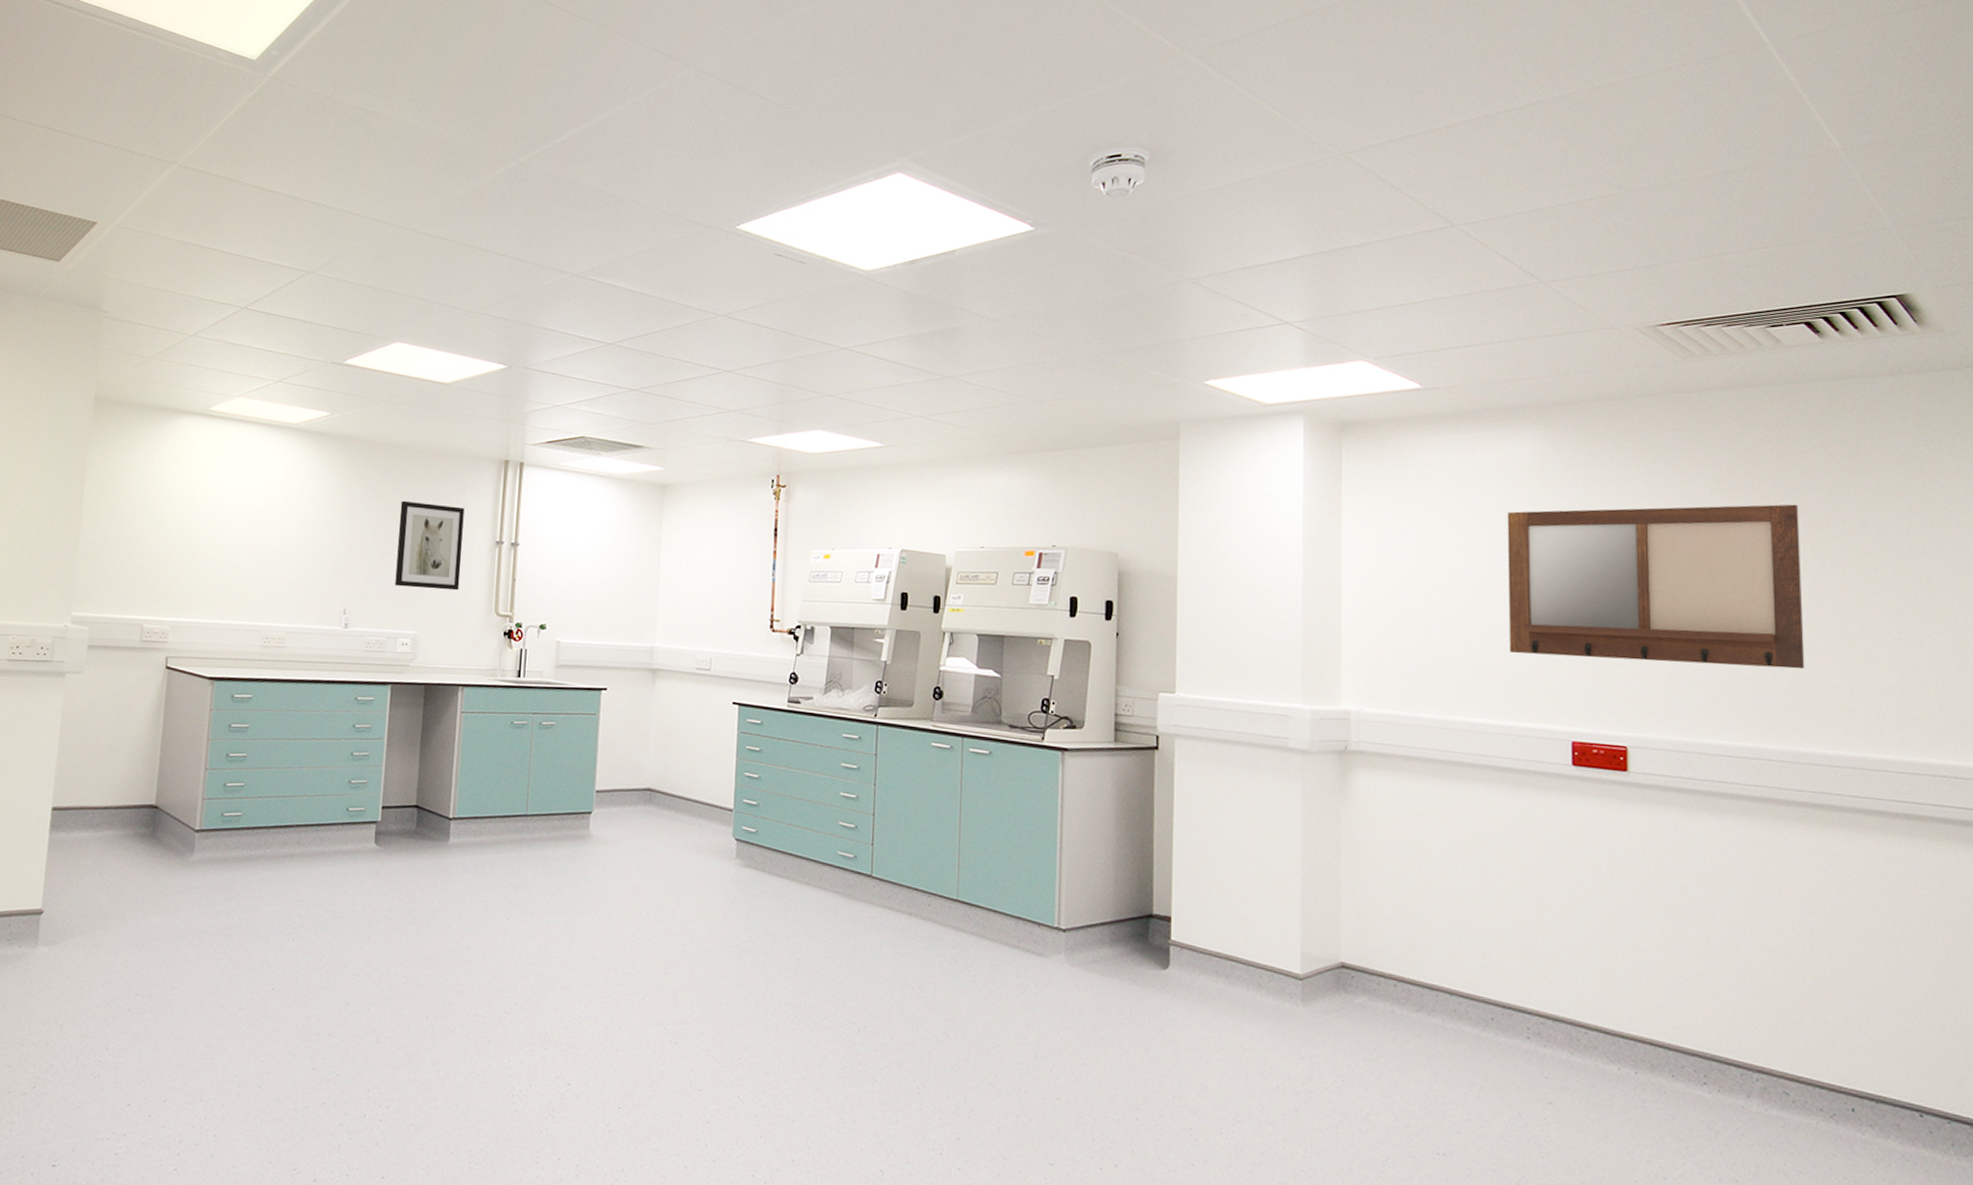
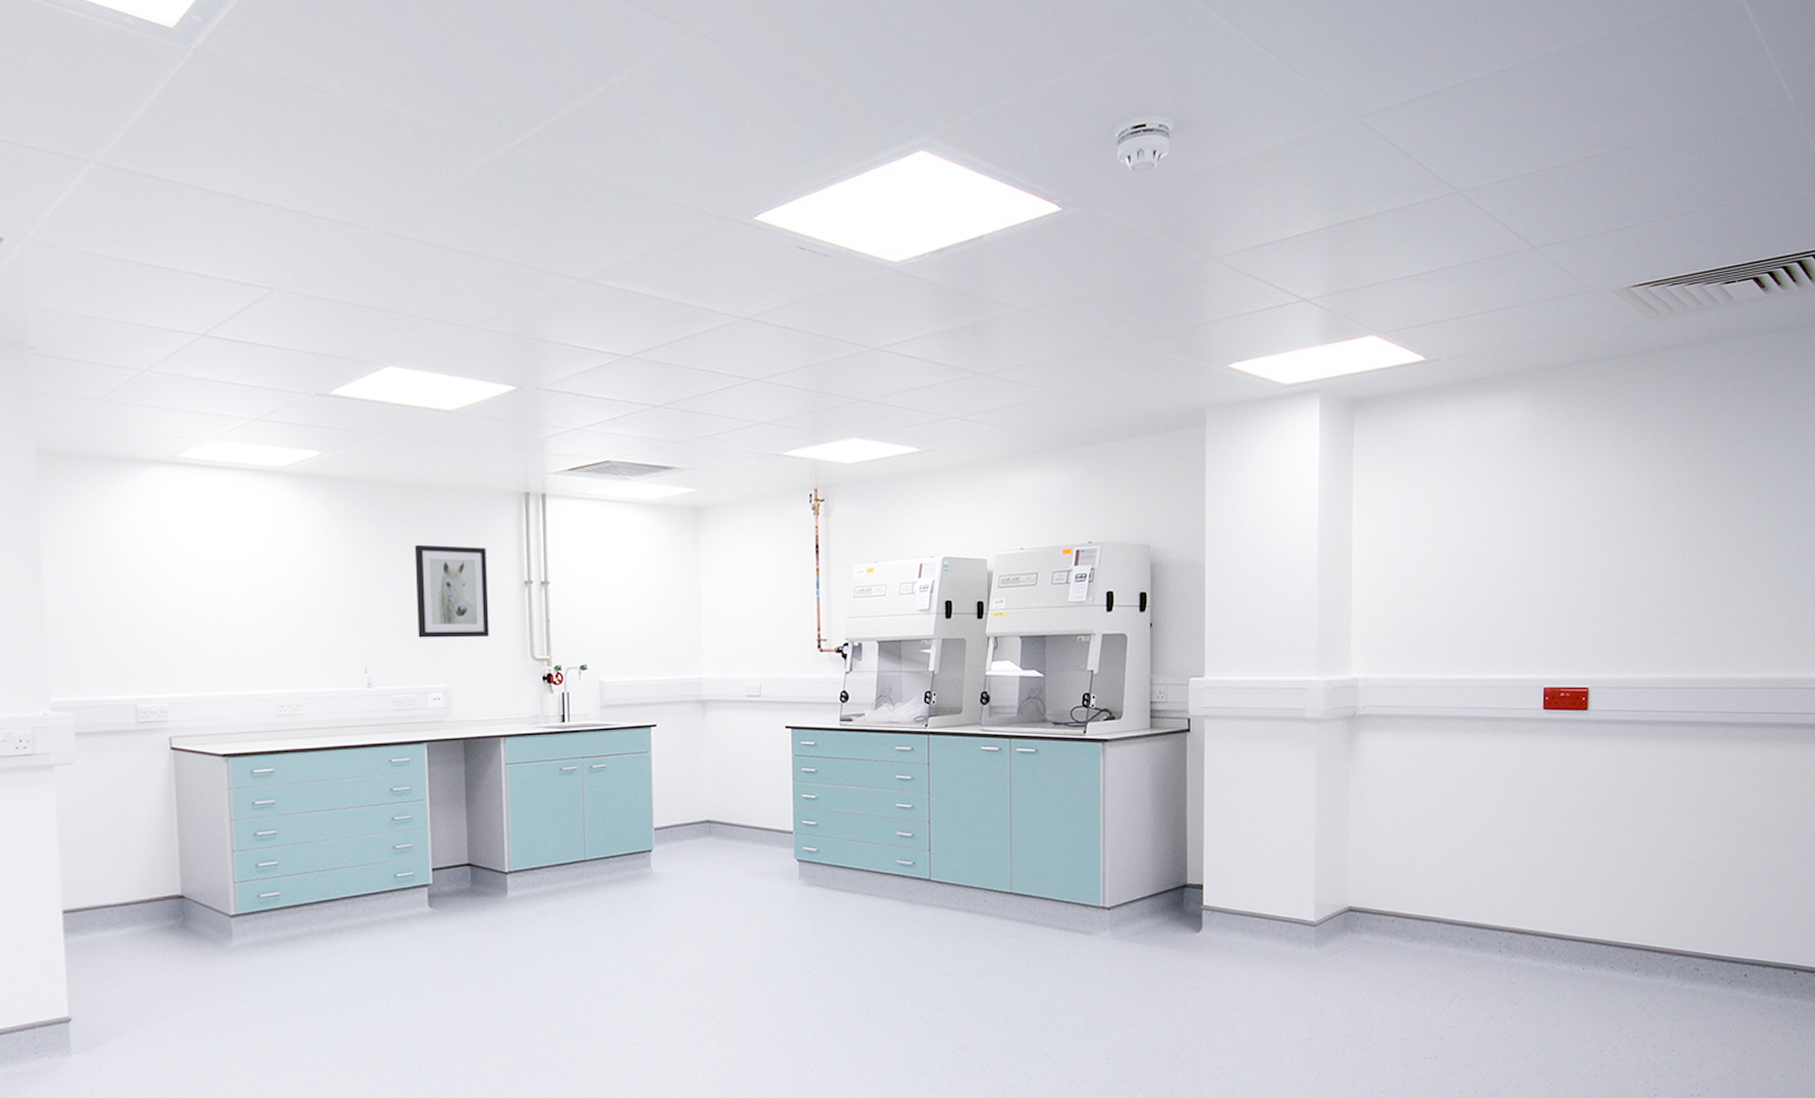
writing board: present [1507,504,1805,670] -> none [1495,453,1738,612]

